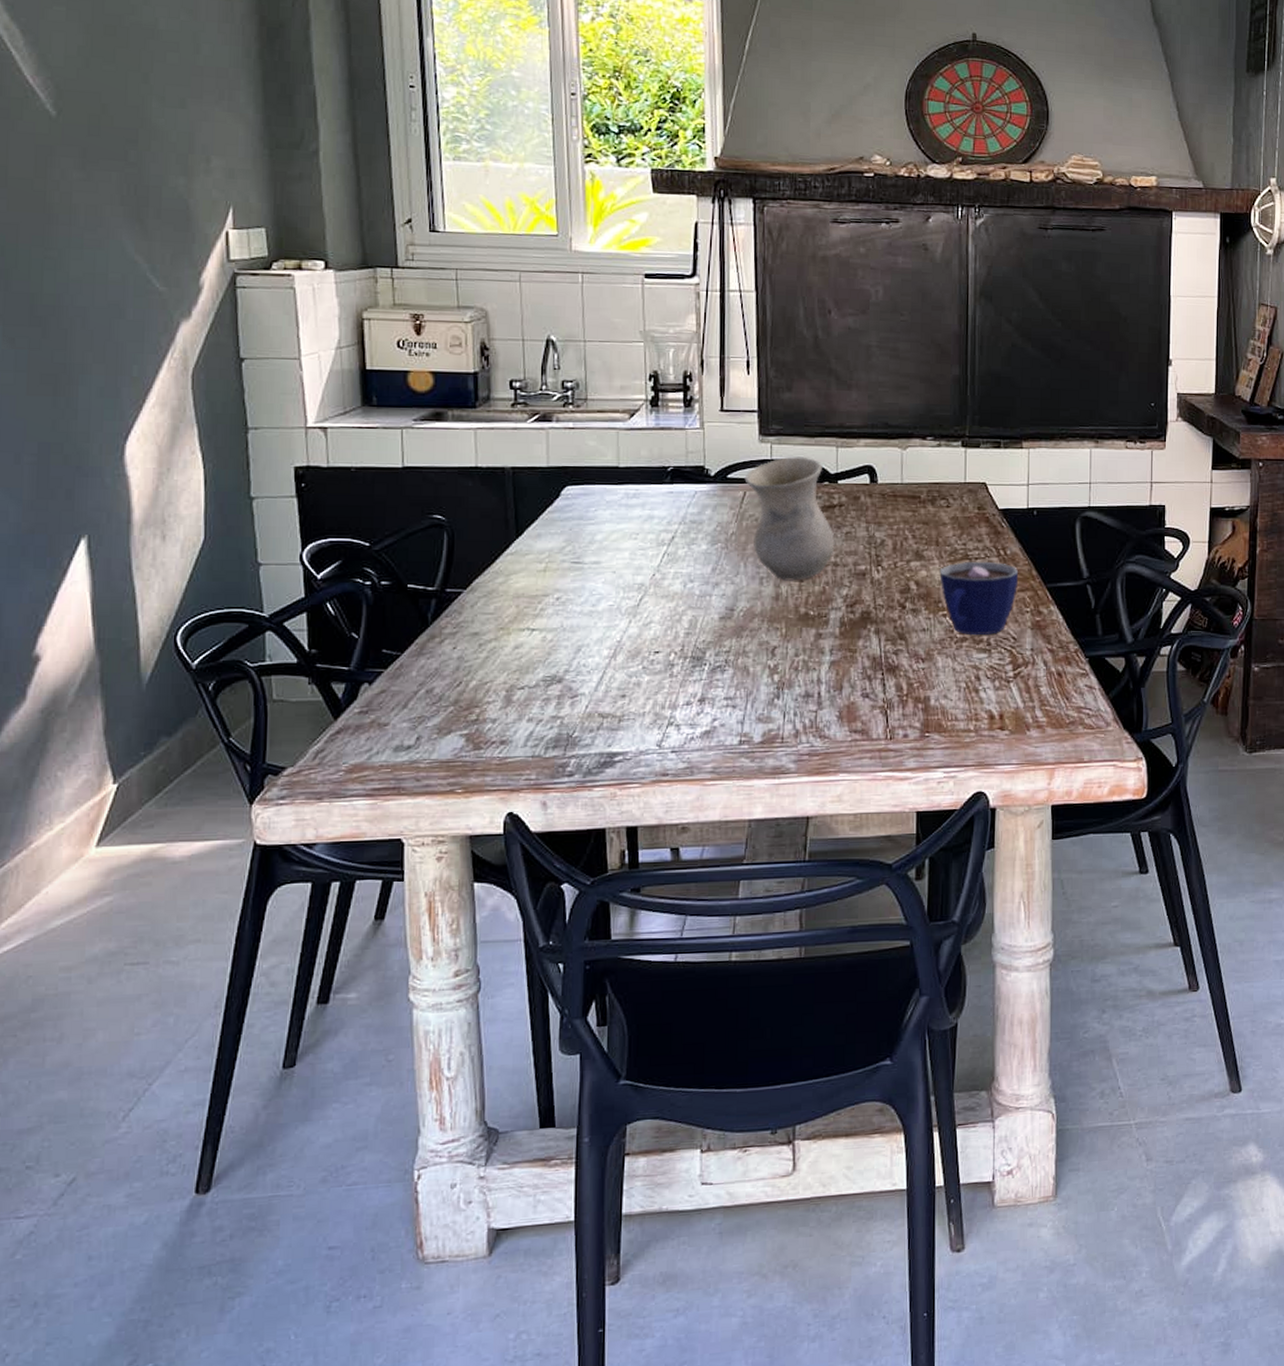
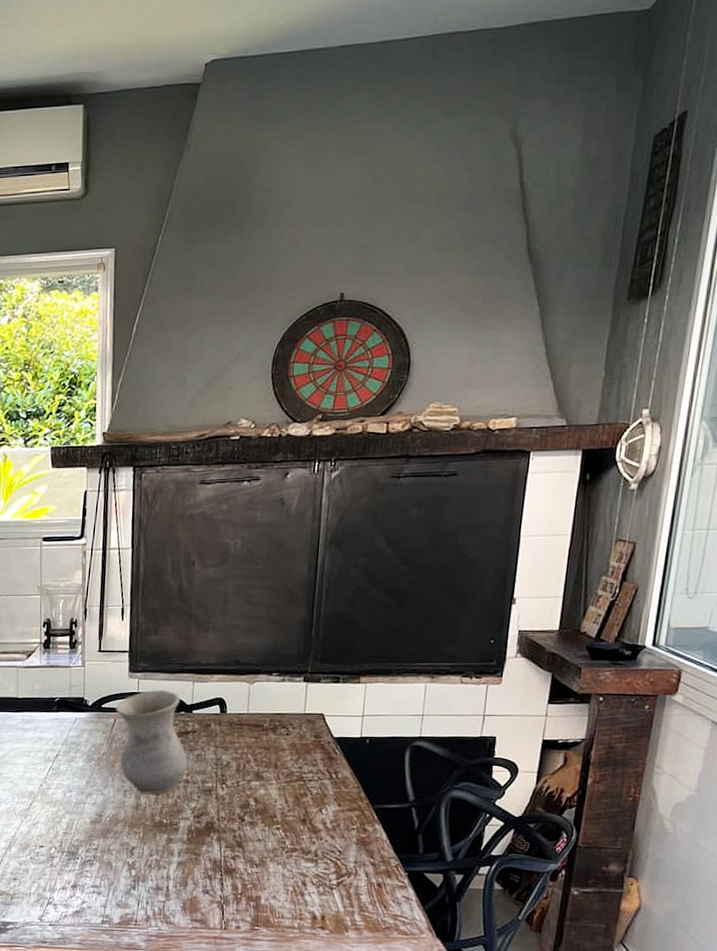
cup: present [939,561,1019,636] -> none [276,783,348,847]

